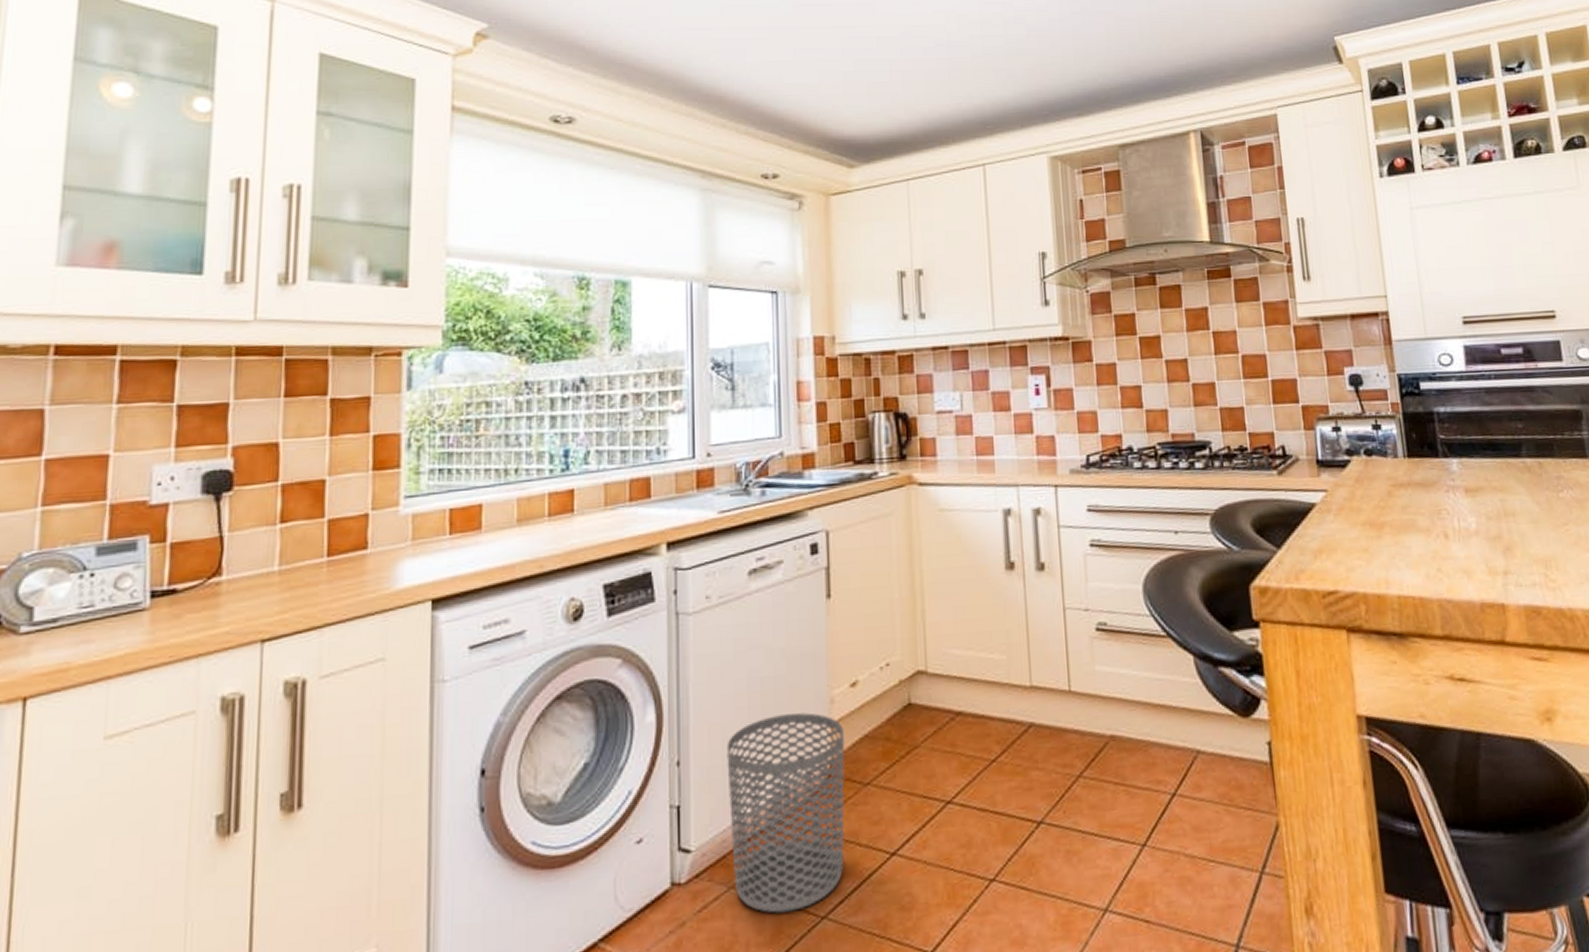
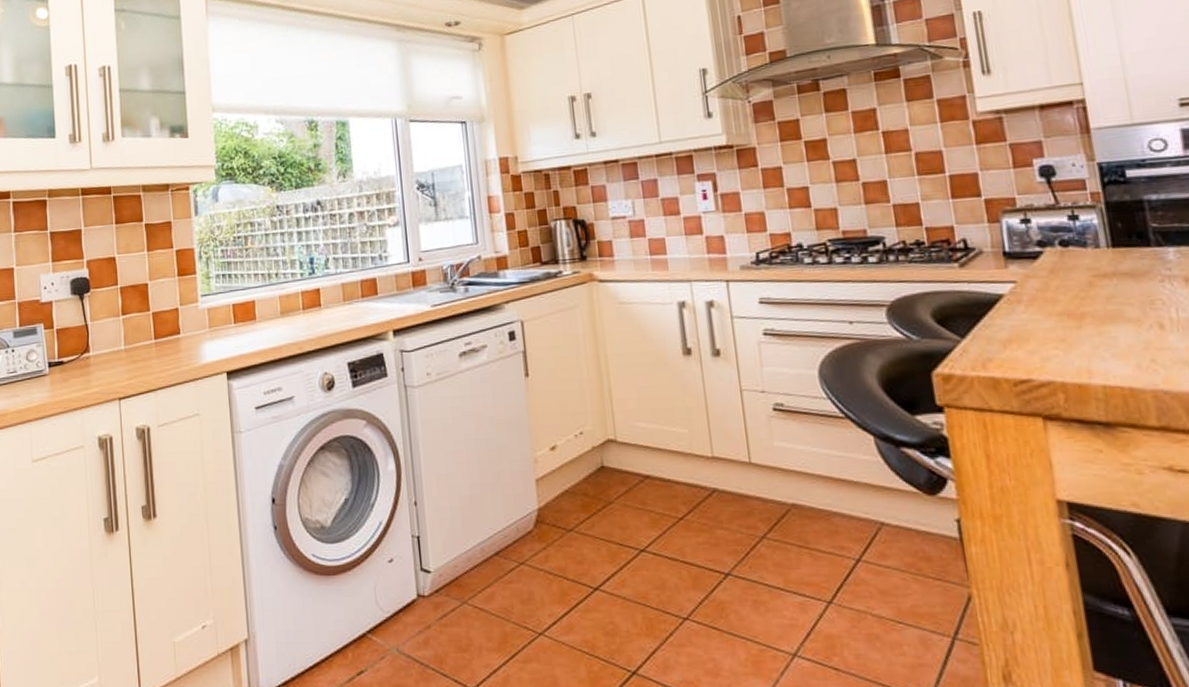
waste bin: present [726,712,845,914] -> none [452,469,555,626]

